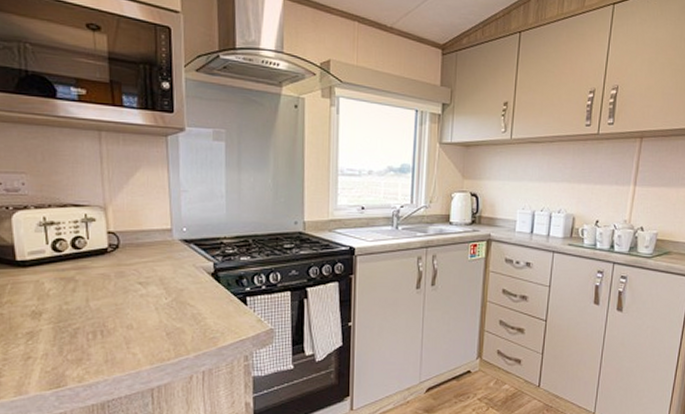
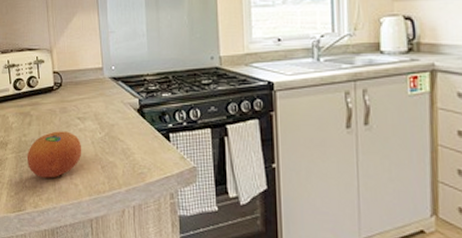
fruit: none [69,297,143,349] -> present [26,131,82,178]

